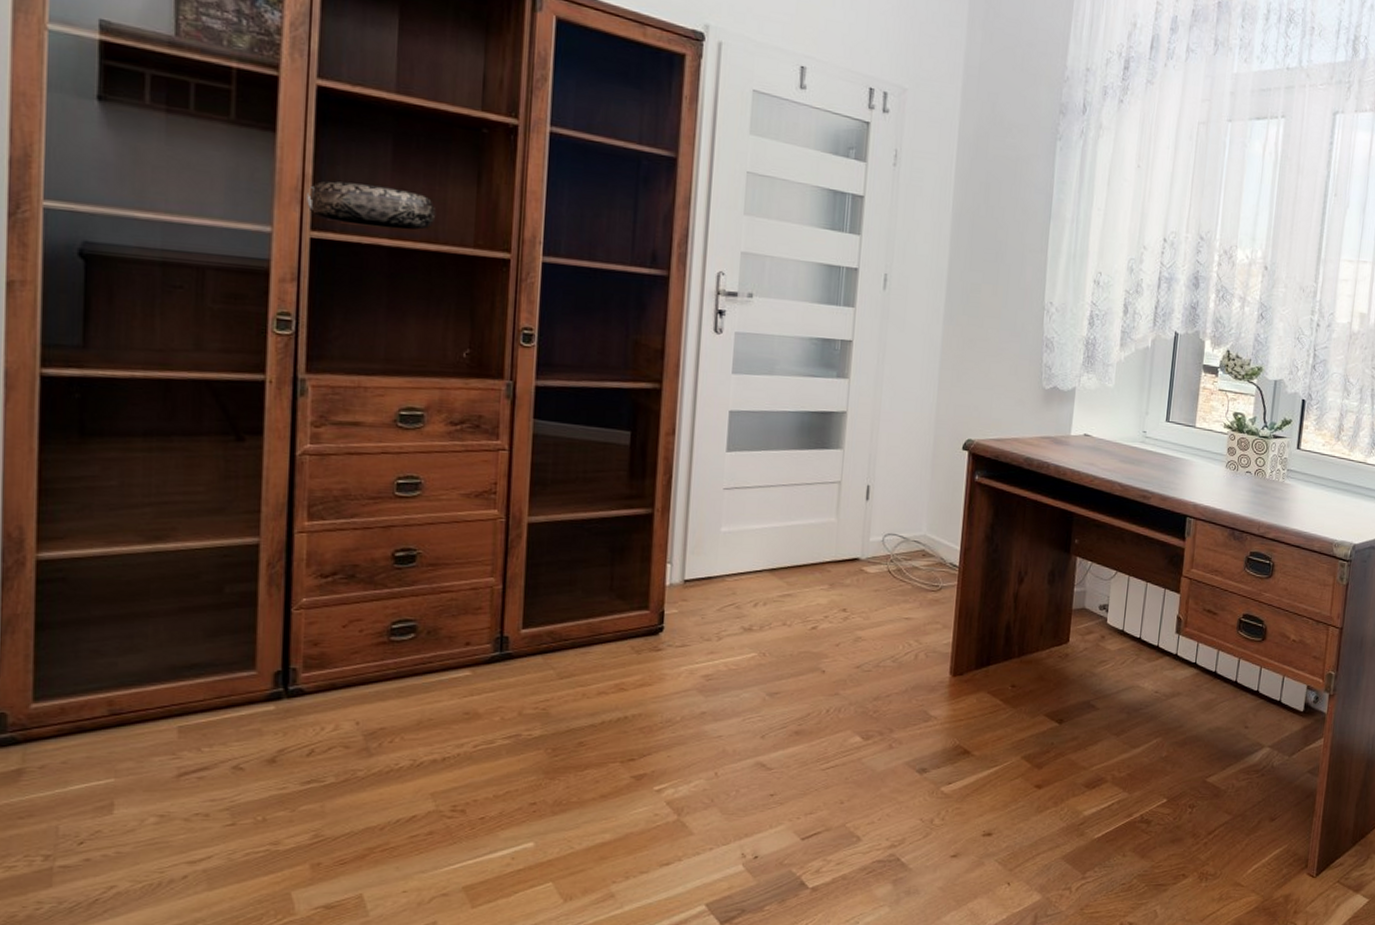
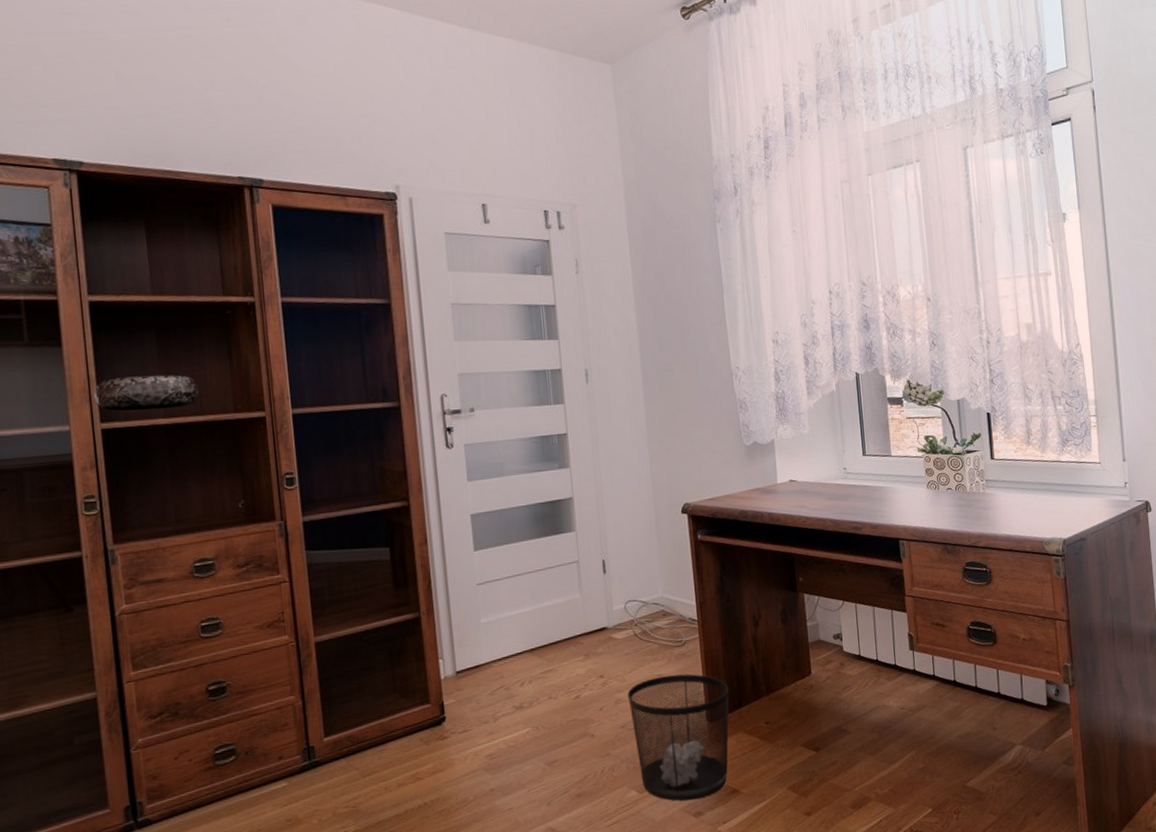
waste bin: none [868,620,979,755] -> present [627,674,729,801]

